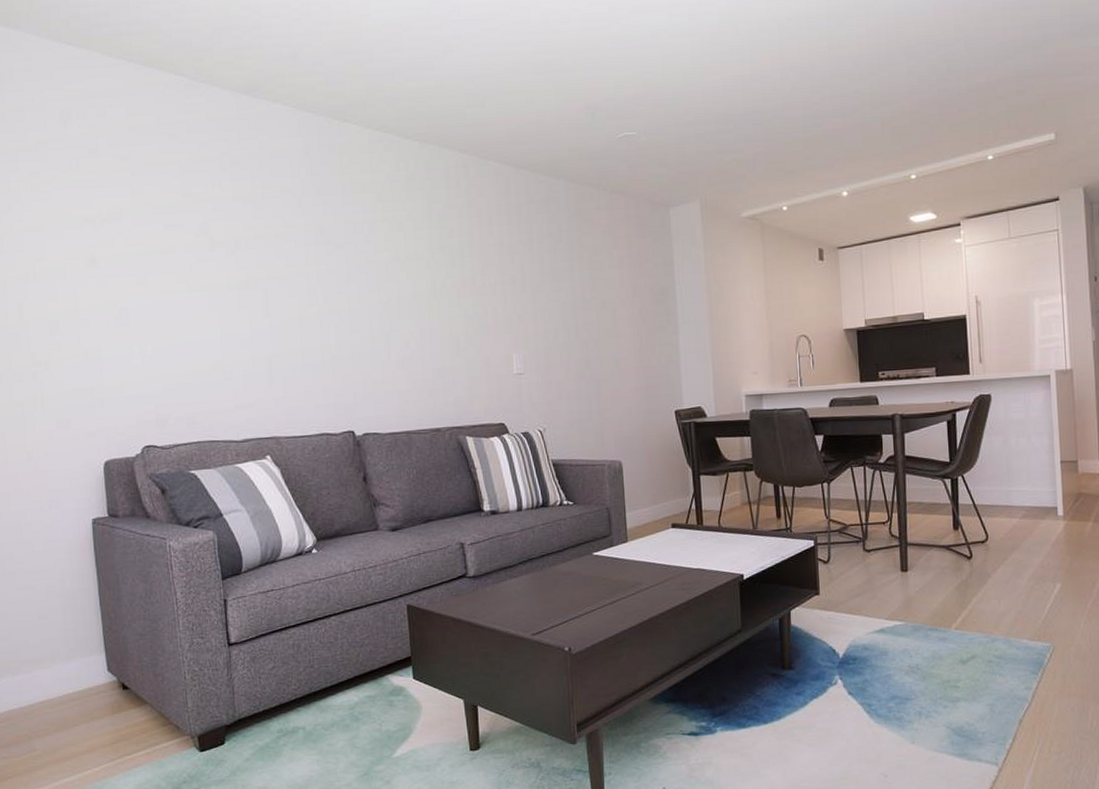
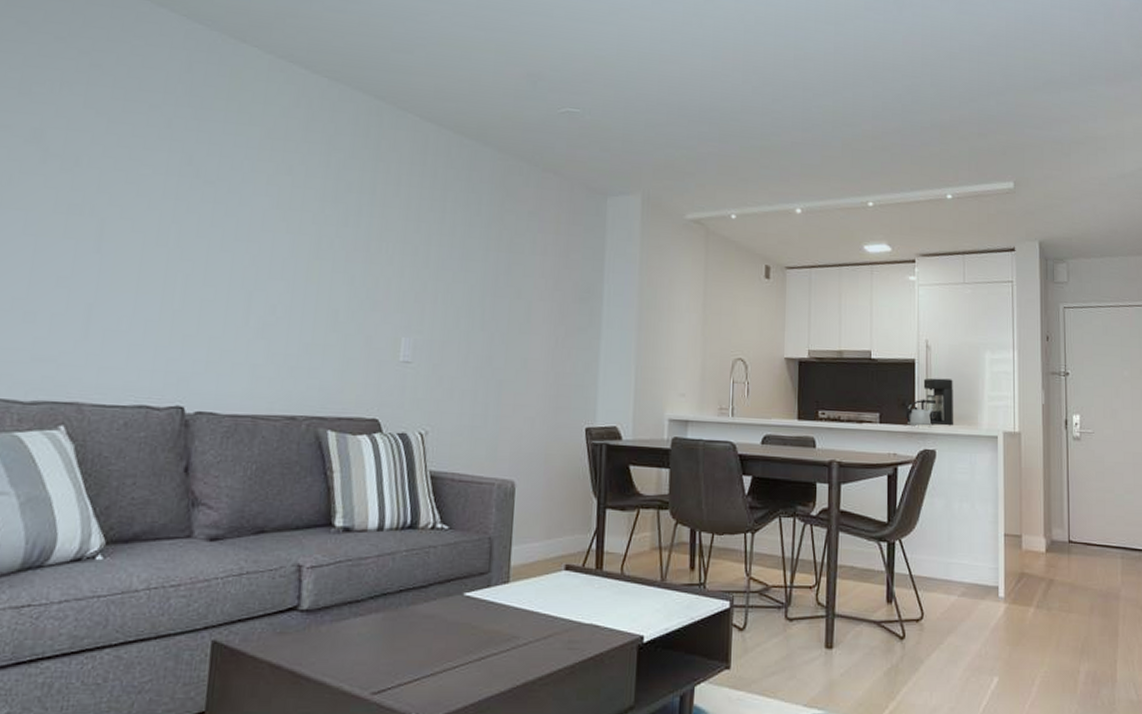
kettle: none [960,351,986,376] -> present [905,400,933,427]
coffee maker: none [974,329,1007,372] -> present [920,378,954,426]

